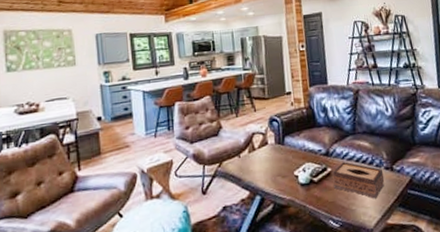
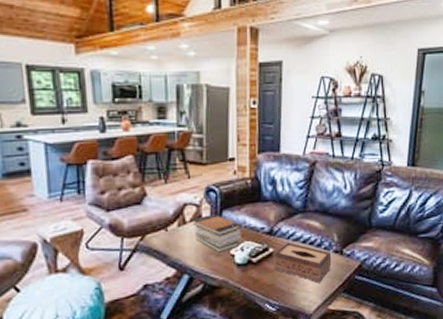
book stack: none [260,141,303,175] -> present [192,214,241,253]

